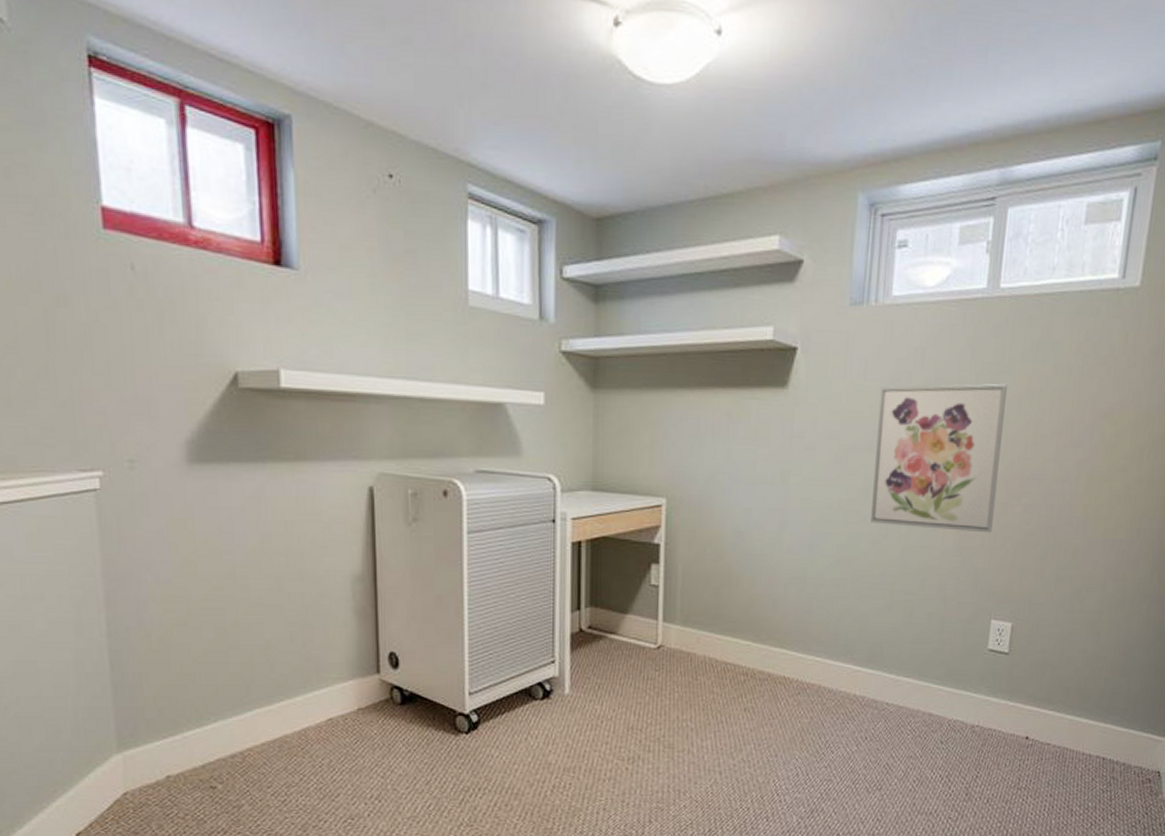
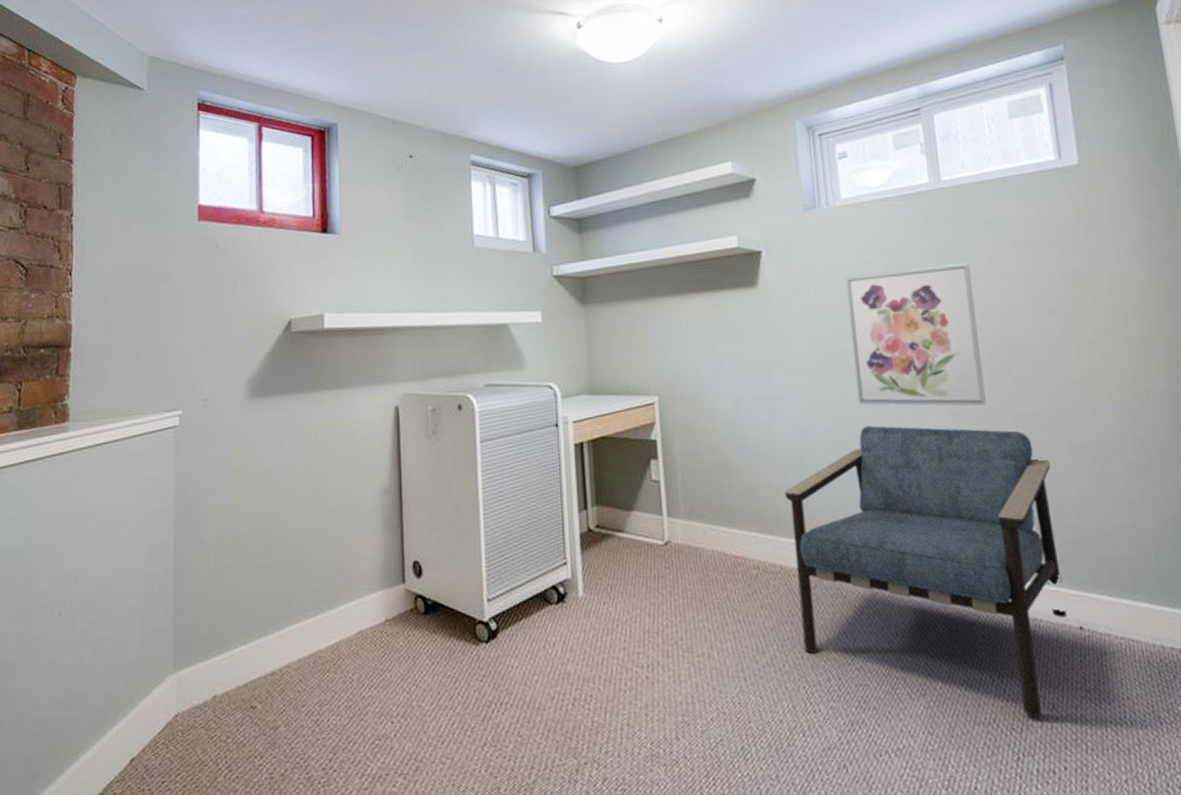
armchair: none [779,545,1037,809] -> present [784,425,1067,717]

